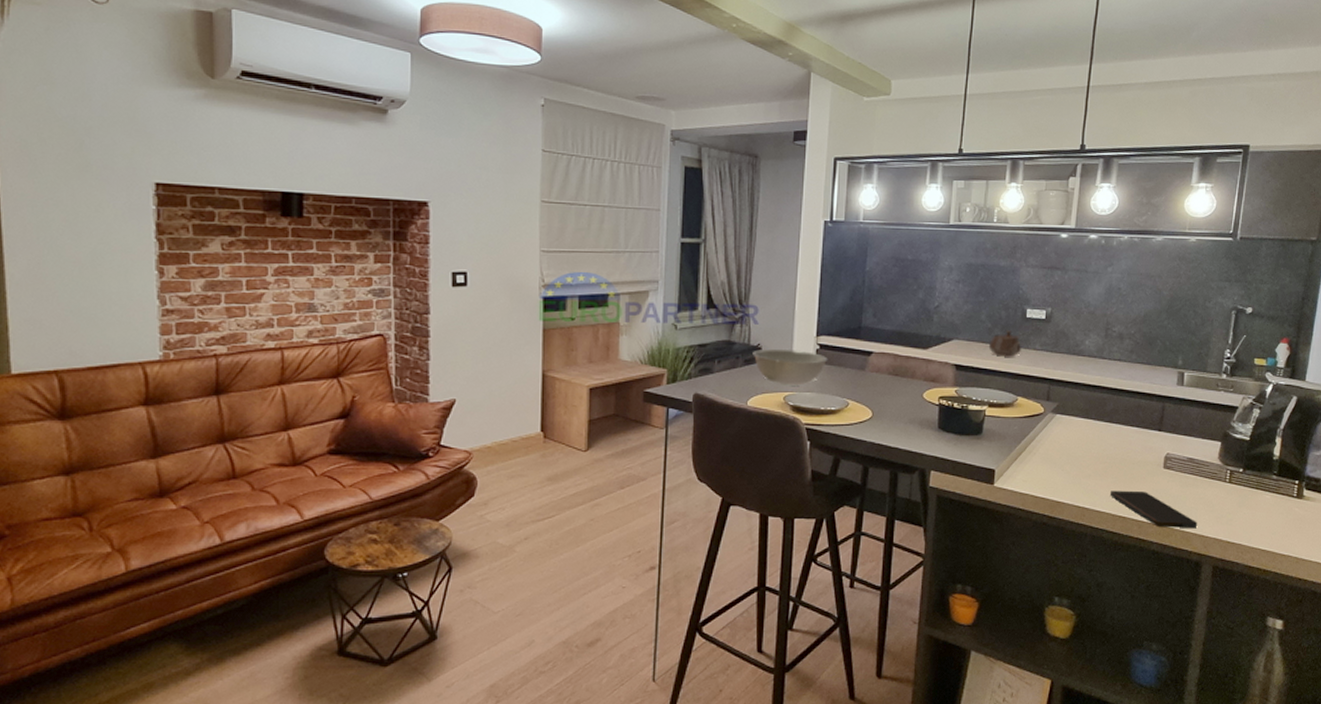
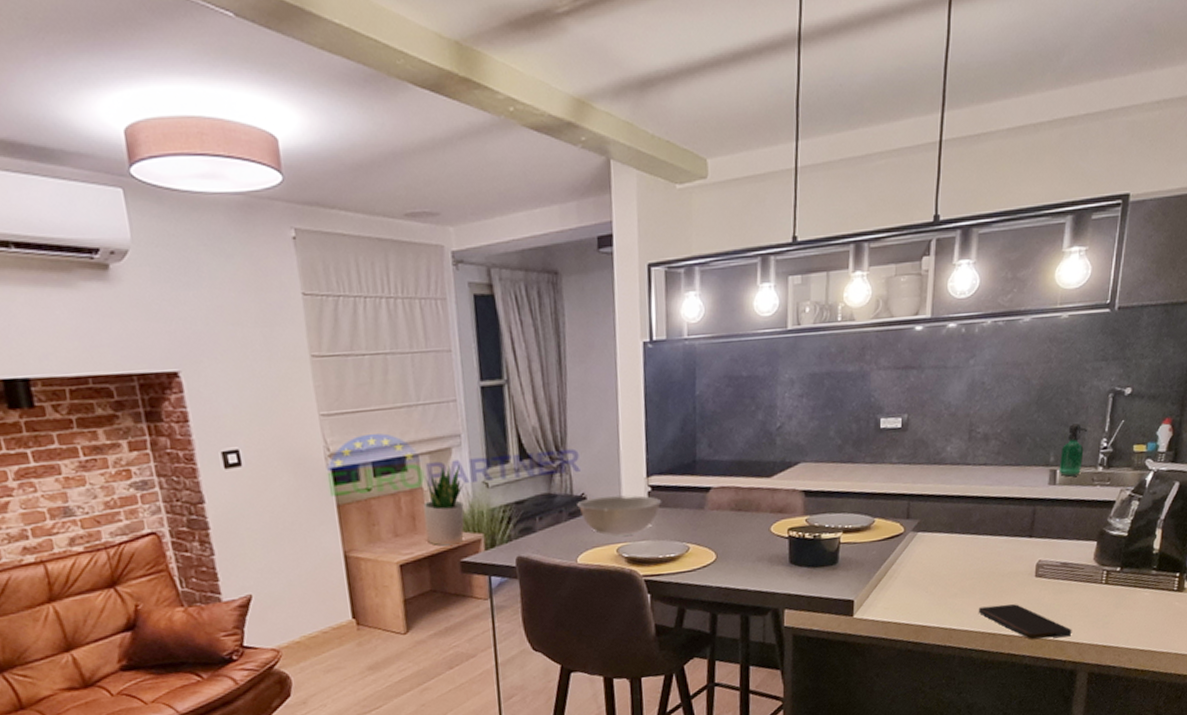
planter: none [616,306,656,376] -> present [423,464,465,546]
teapot: present [988,330,1021,357] -> none [839,445,876,476]
soap dispenser: none [1186,333,1213,380] -> present [1059,423,1088,477]

